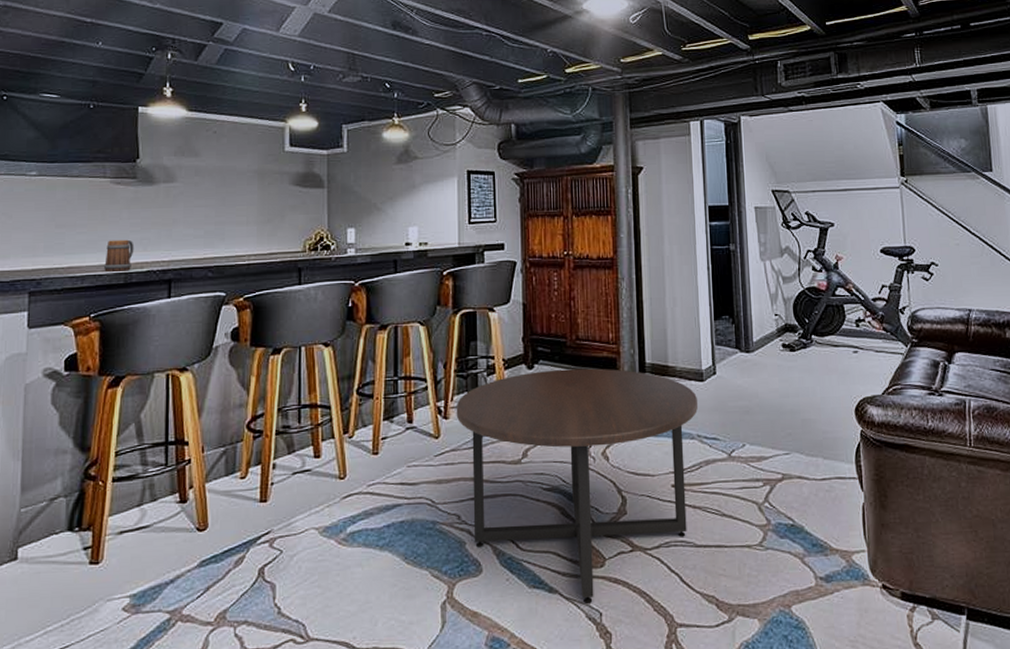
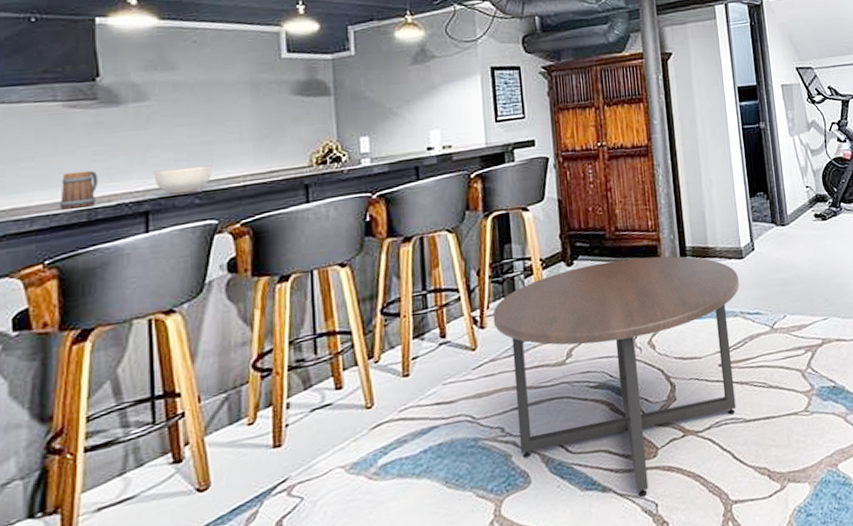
bowl: none [177,243,223,266] -> present [154,165,212,195]

